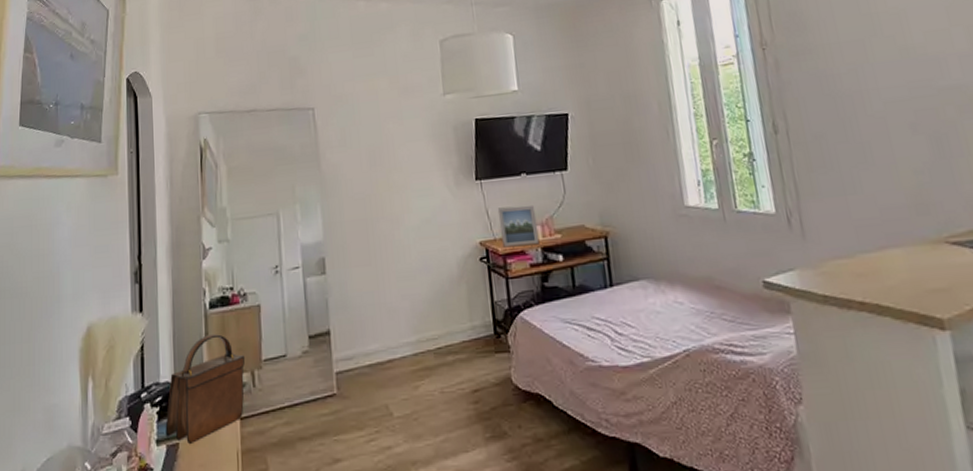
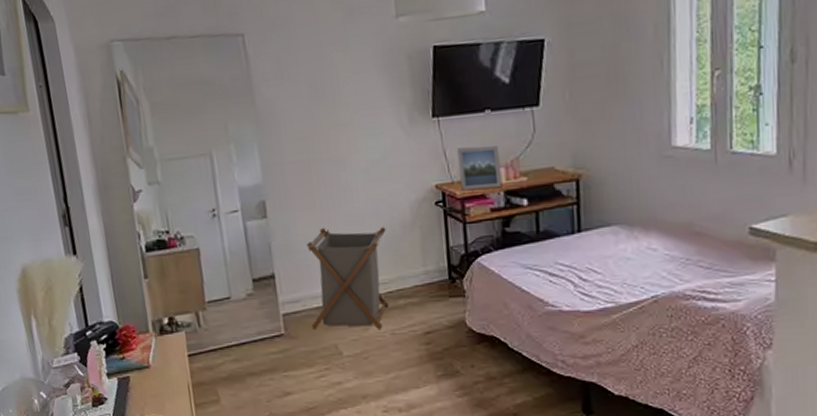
handbag: present [165,334,246,445] -> none [113,277,191,378]
laundry basket: none [362,282,439,388] -> present [307,227,390,329]

